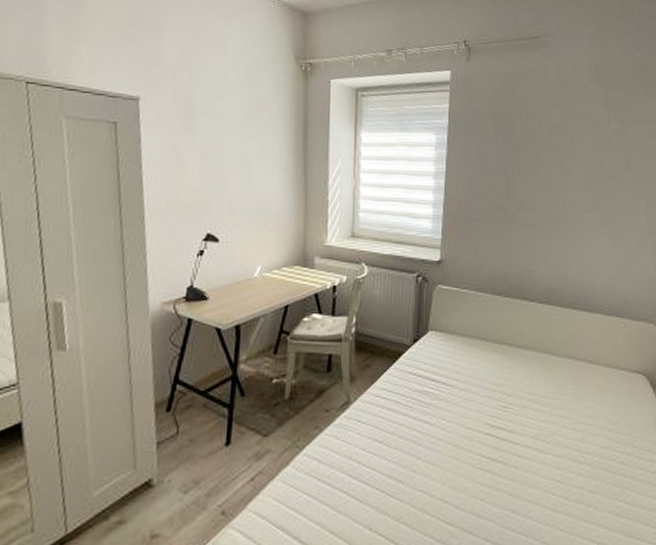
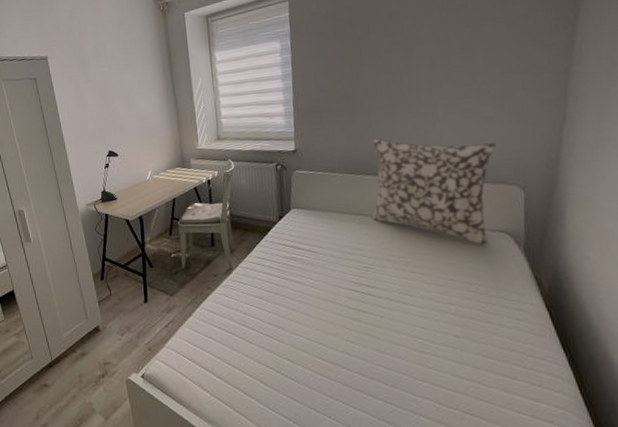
pillow: none [515,258,638,388] -> present [372,138,496,246]

